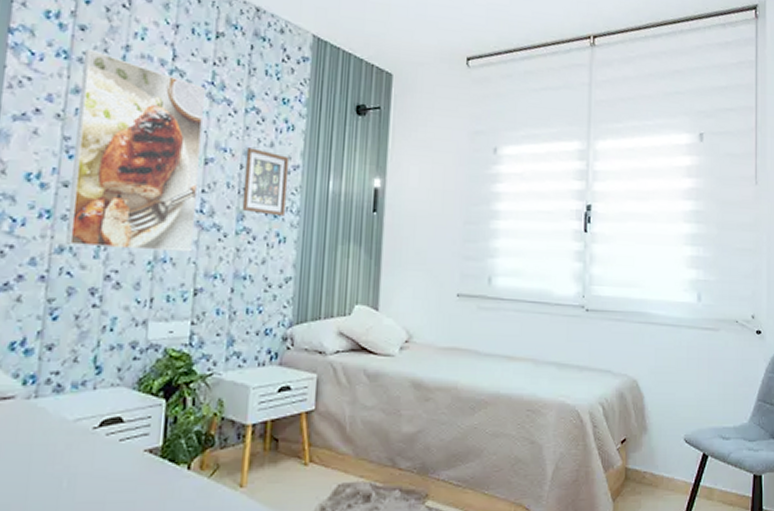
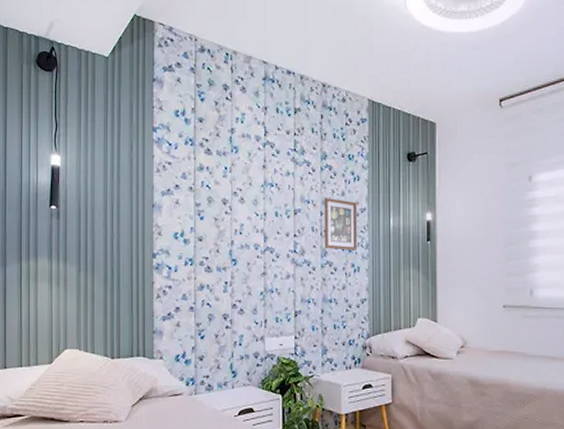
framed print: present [66,49,206,252] -> none [204,136,291,284]

